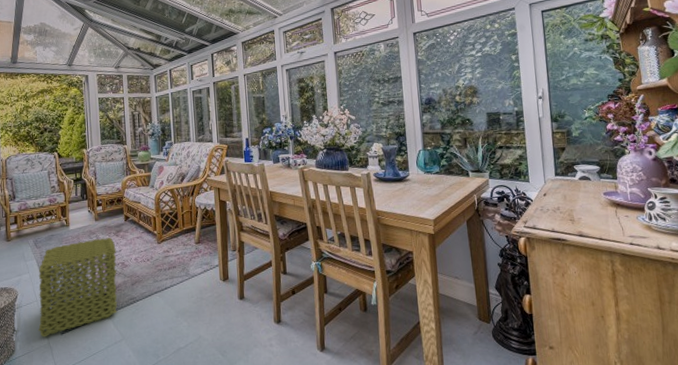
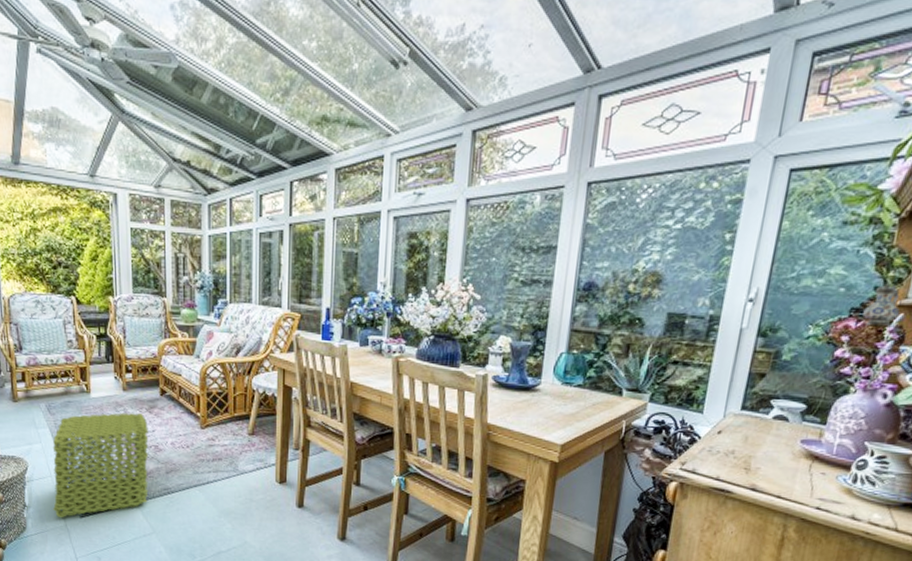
lidded jug: none [616,75,641,106] -> present [862,282,901,327]

